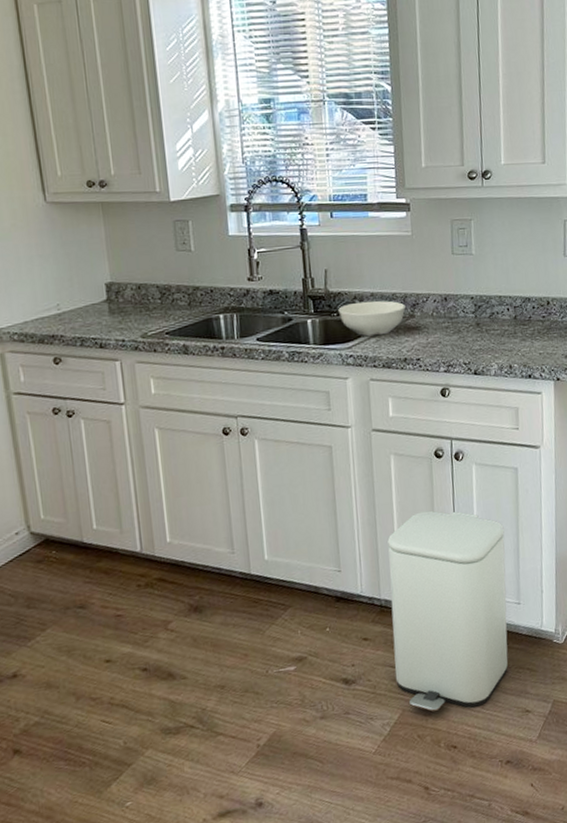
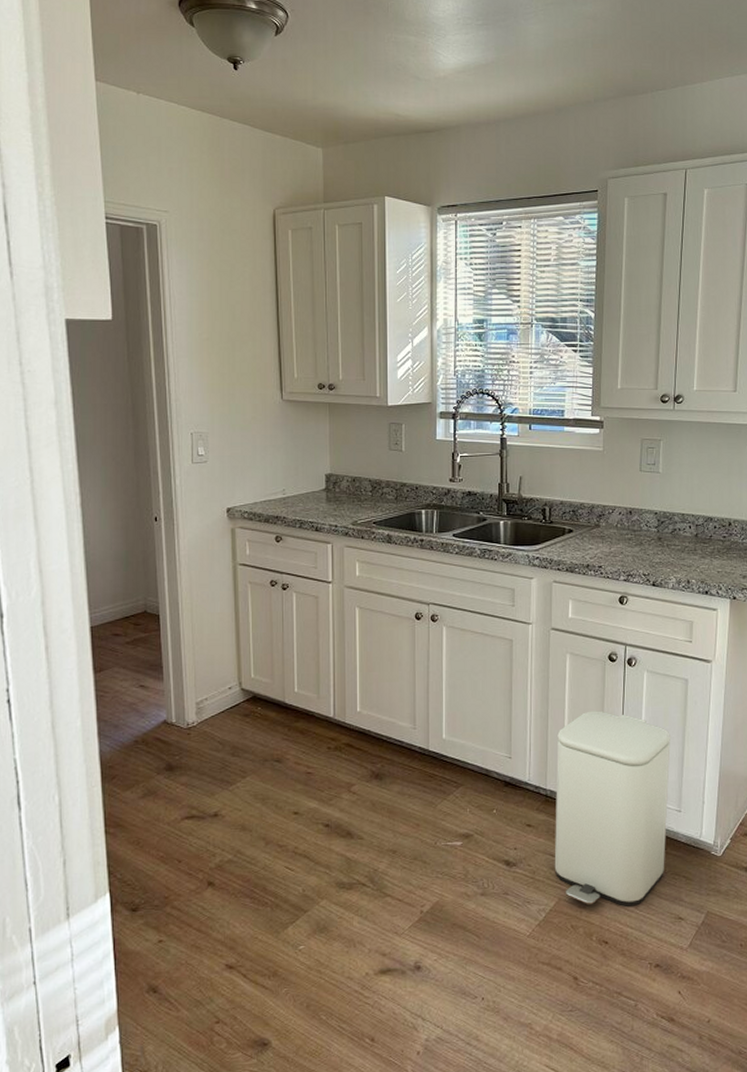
bowl: present [338,300,406,337] -> none [529,508,592,541]

